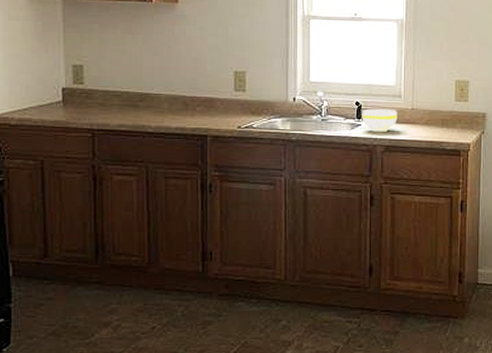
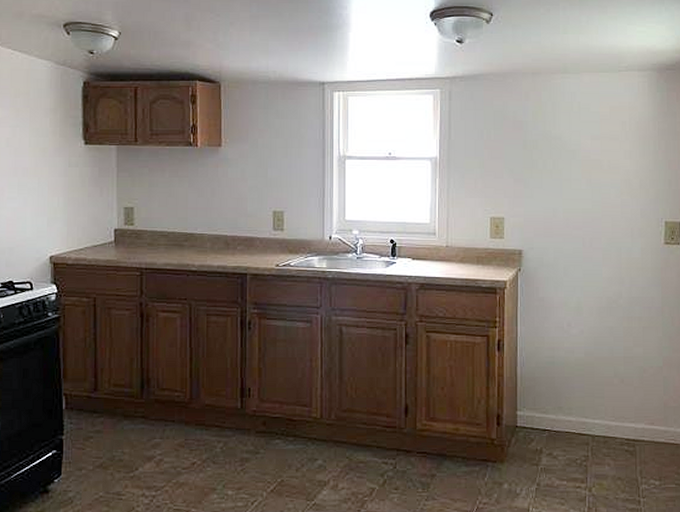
bowl: present [361,108,397,132] -> none [396,246,432,270]

